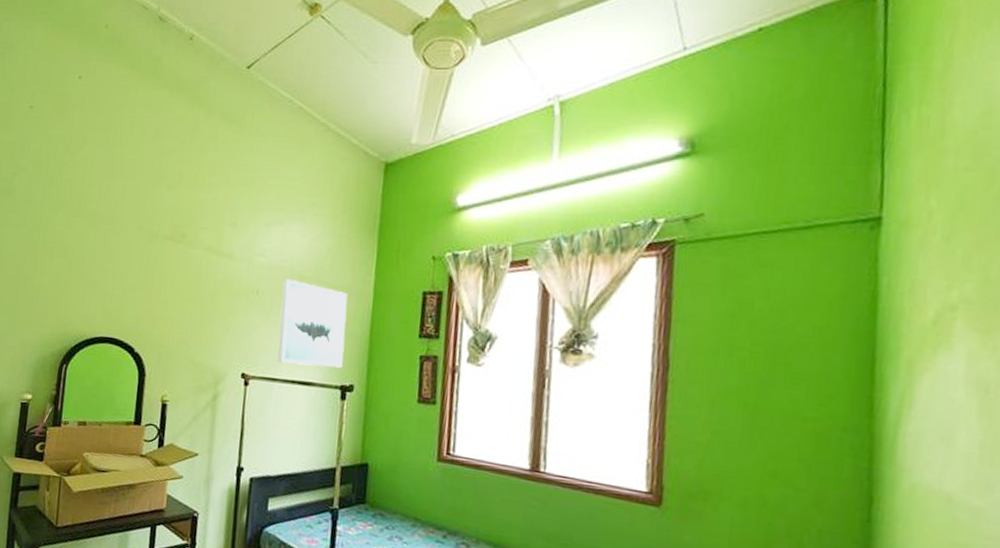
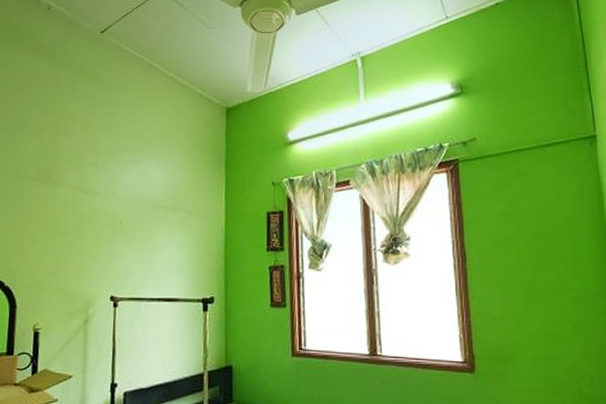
wall art: present [277,278,348,368] -> none [142,208,203,284]

